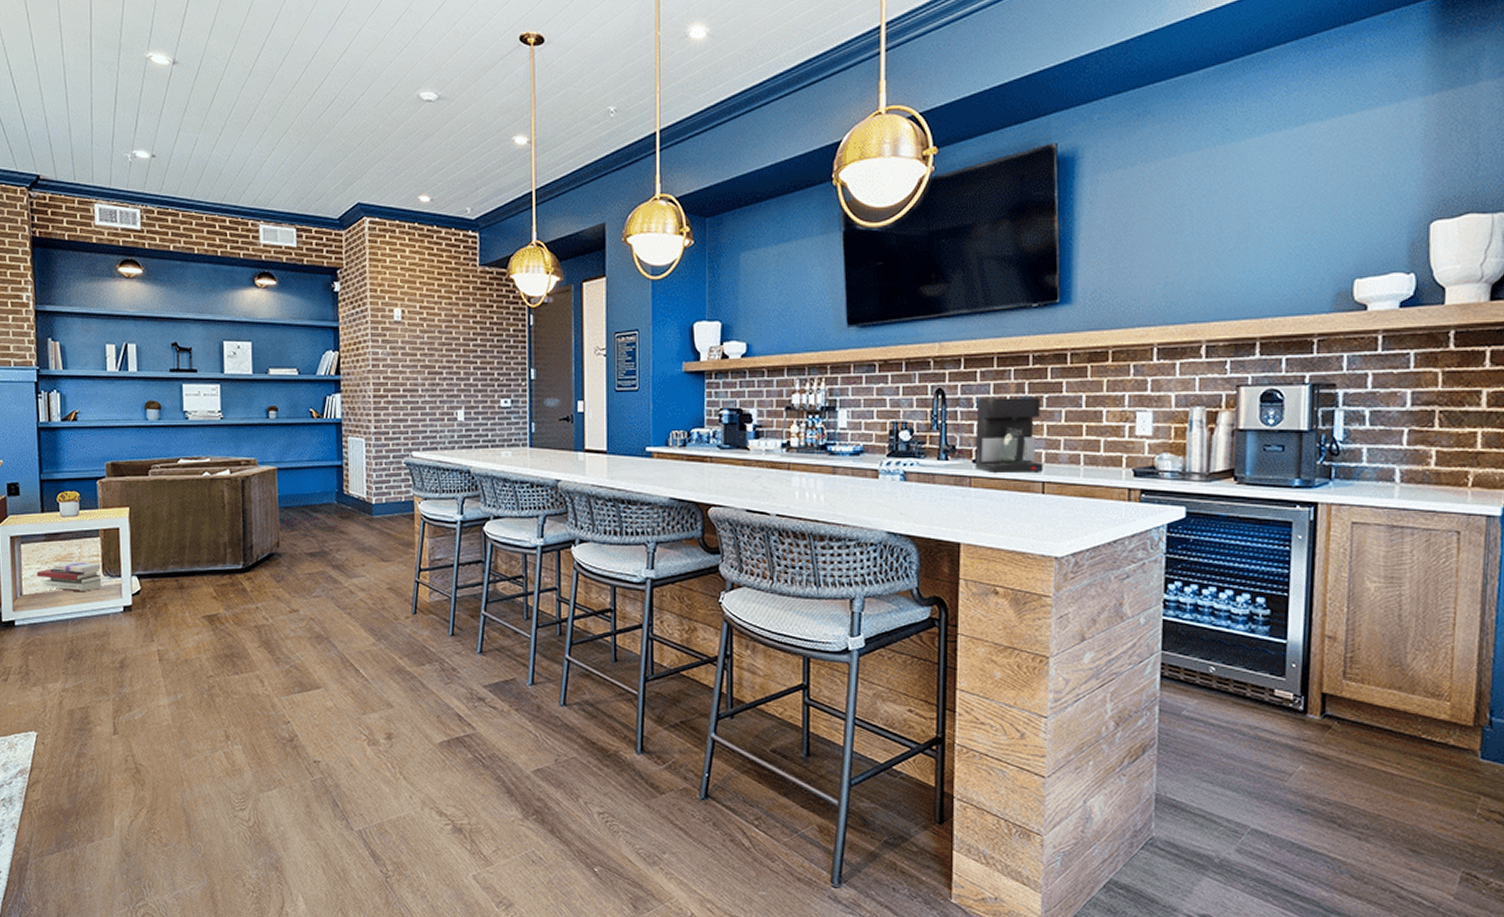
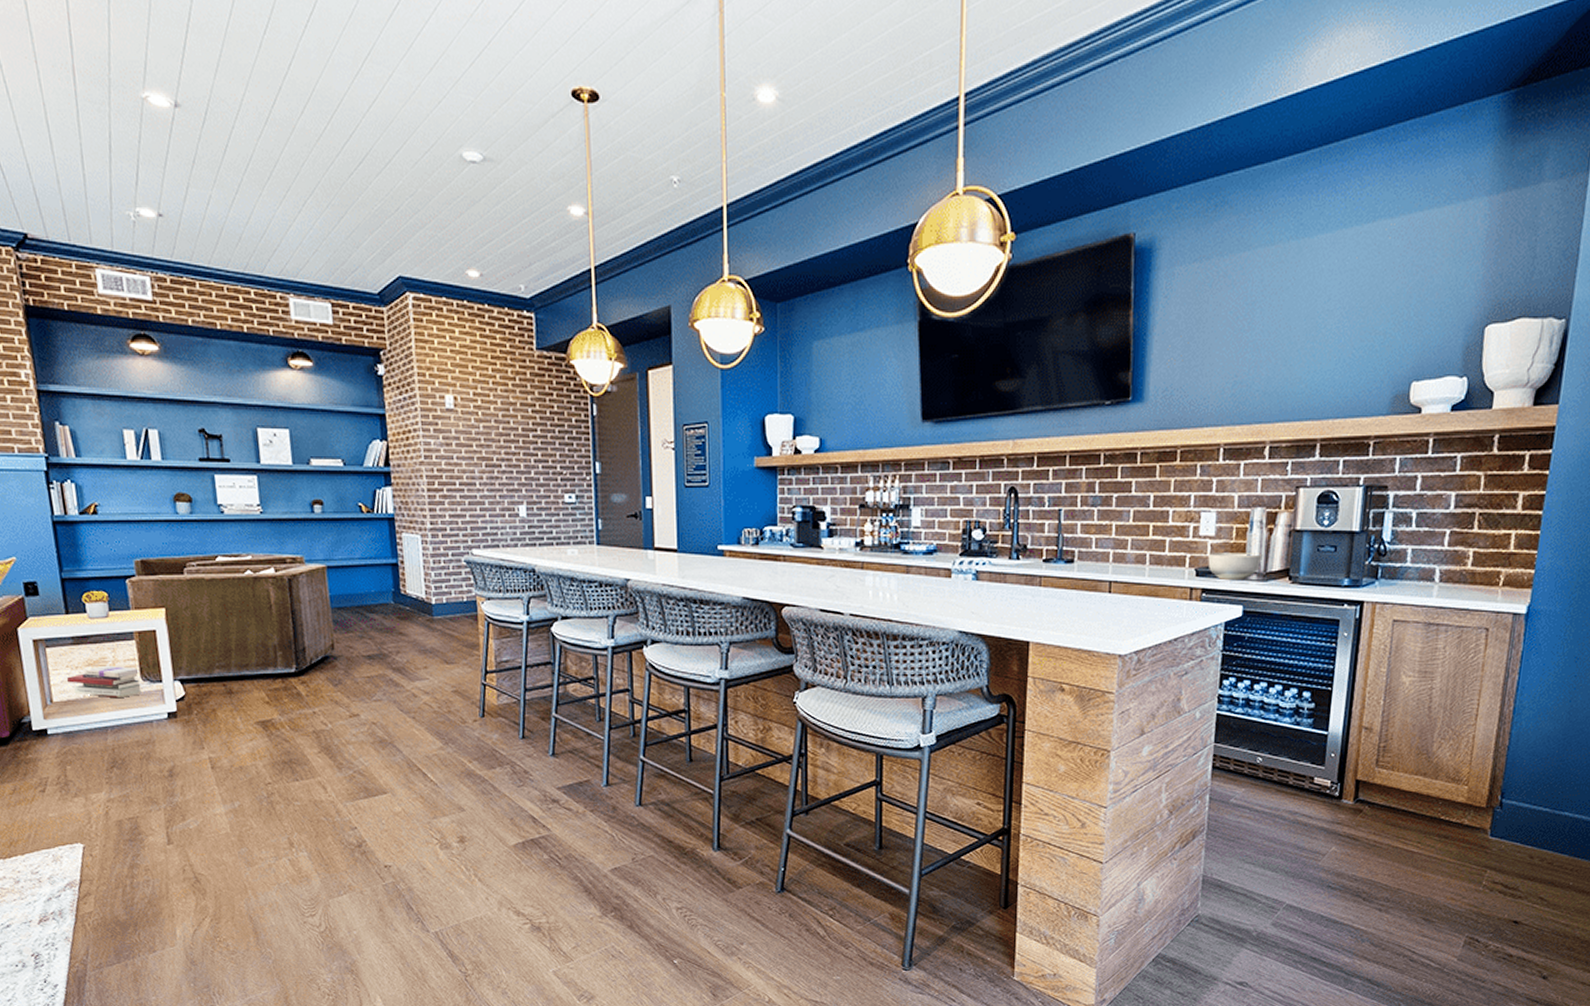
coffee maker: present [975,397,1044,474] -> none [1045,497,1111,573]
bowl: none [1146,453,1204,481] -> present [1208,553,1263,581]

